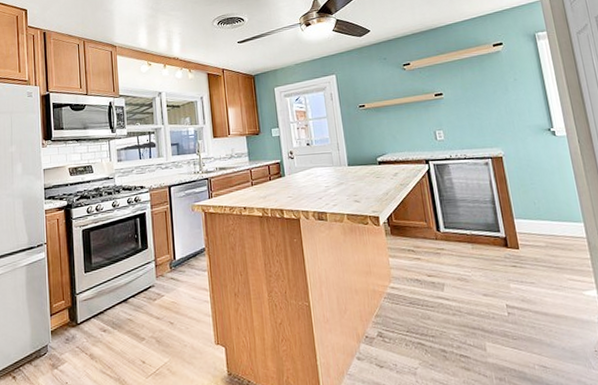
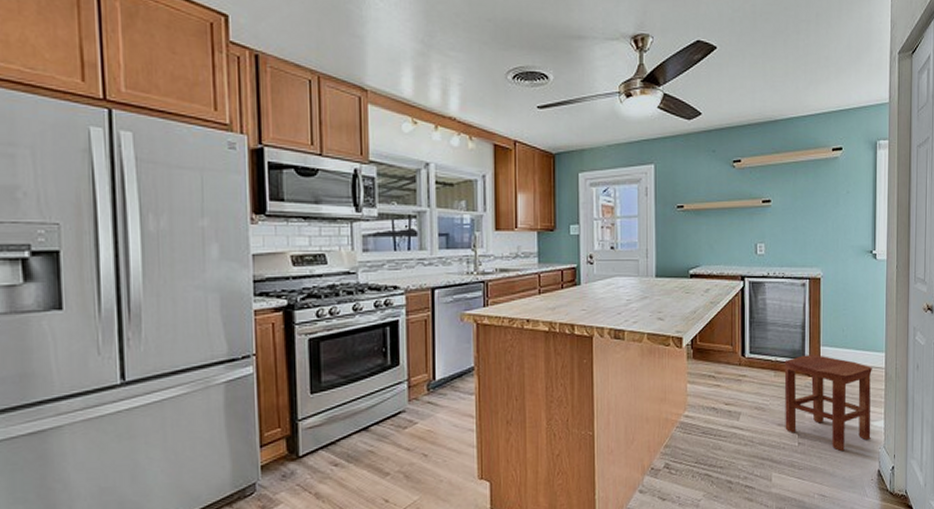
stool: none [479,227,586,322] -> present [784,355,872,452]

